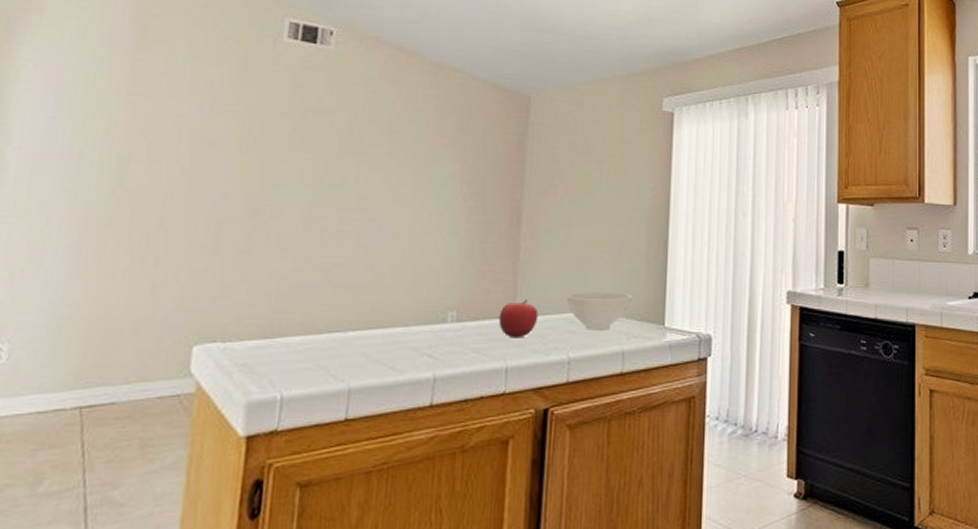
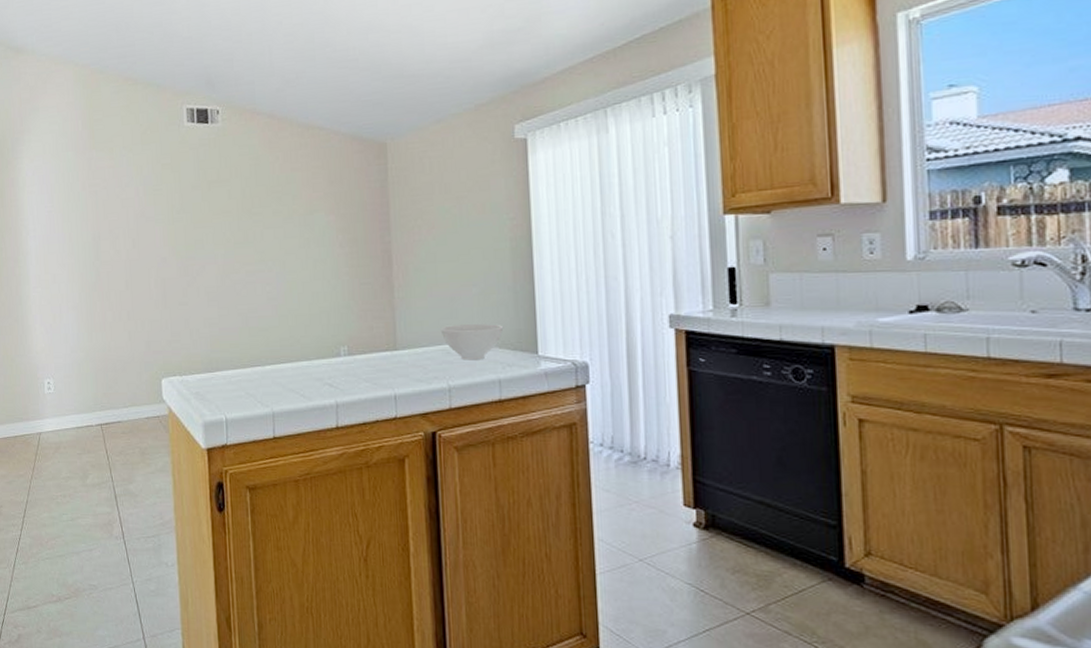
fruit: present [498,300,539,338] -> none [383,334,418,369]

